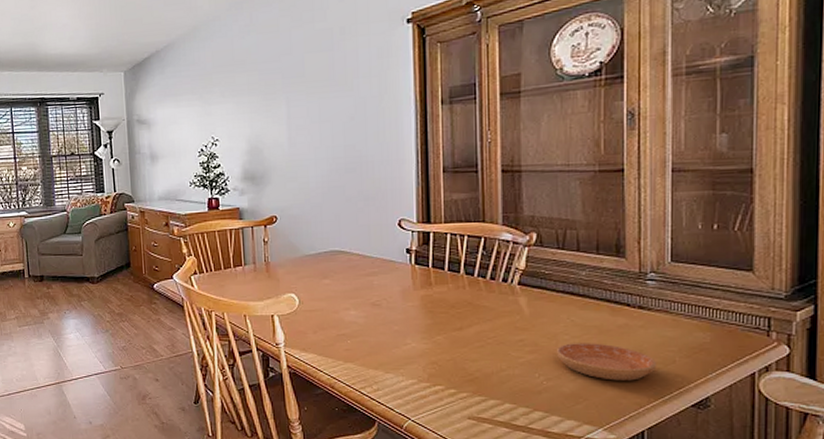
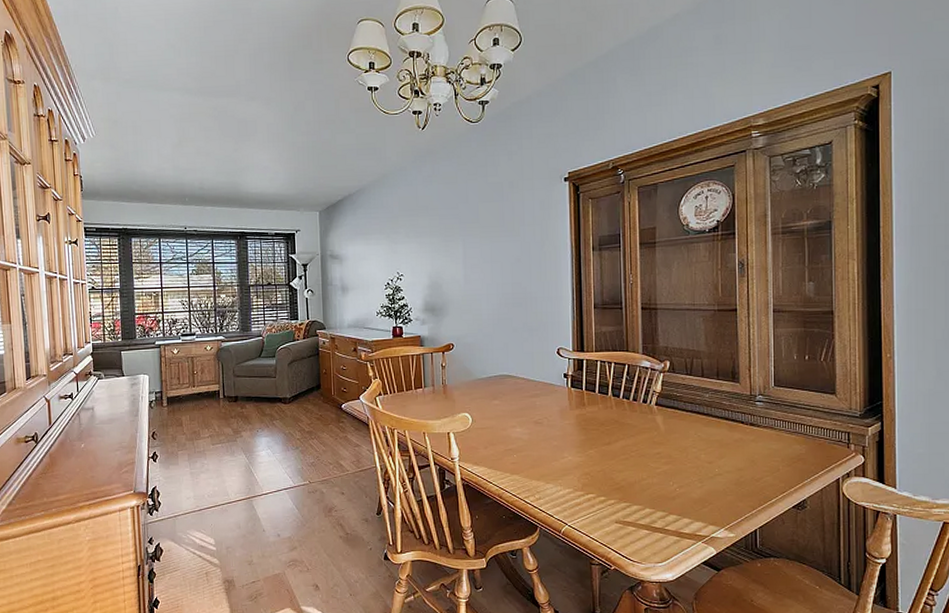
saucer: present [556,343,656,381] -> none [686,455,764,487]

